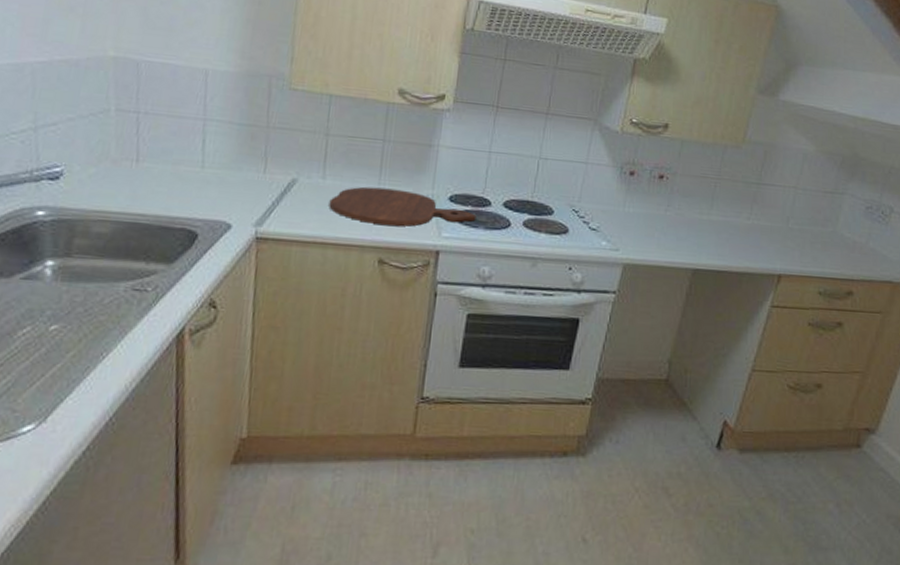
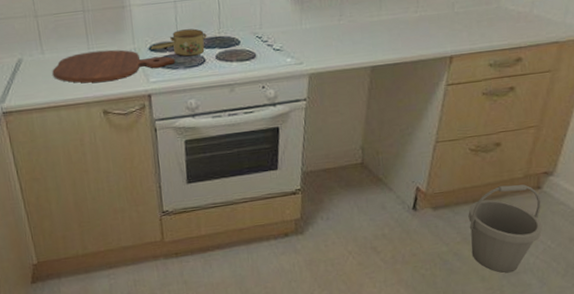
cooking pot: none [451,184,518,218] -> present [150,28,207,58]
bucket: none [776,436,860,548] -> present [468,184,543,273]

